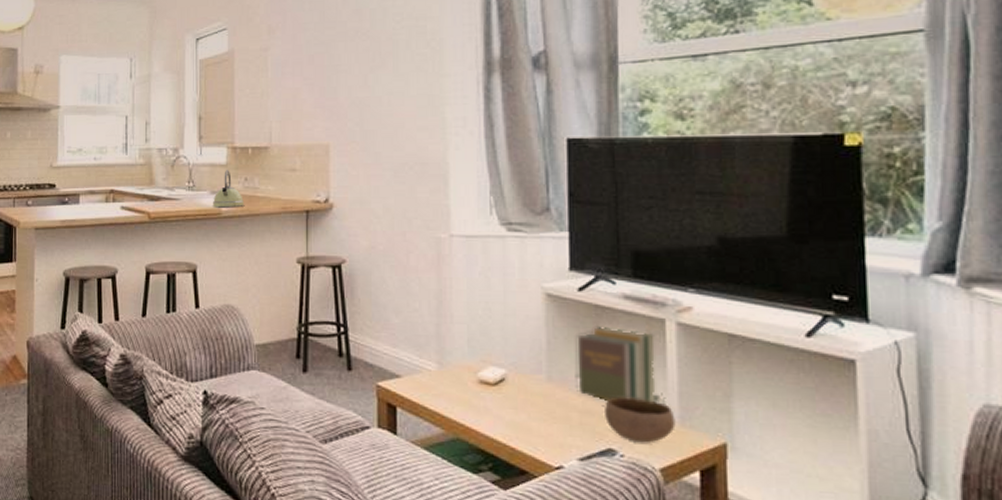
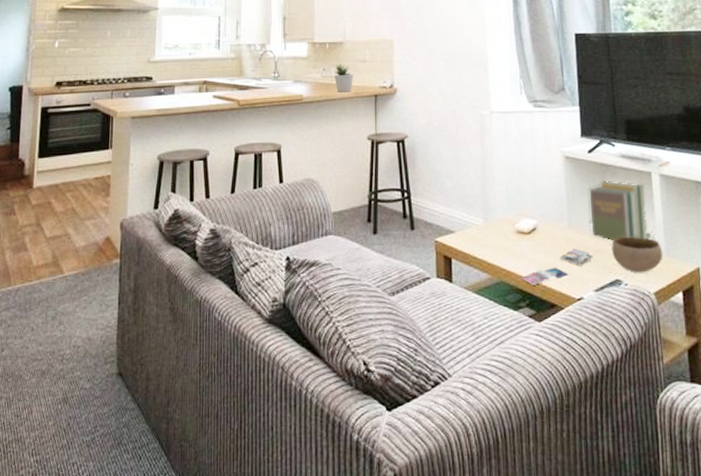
kettle: present [212,170,245,208] -> none [294,62,323,95]
potted plant: none [258,172,281,208] -> present [335,64,354,94]
magazine: none [484,406,579,447] -> present [522,248,593,285]

